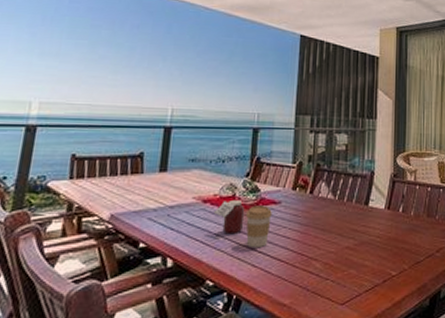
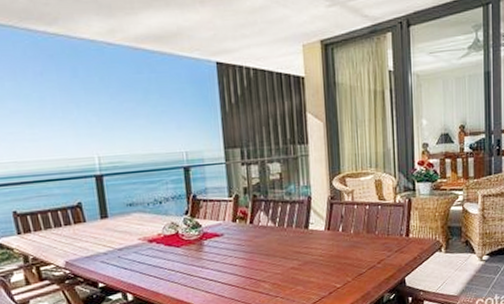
jar: present [213,199,245,233] -> none [160,236,192,267]
coffee cup: present [246,205,272,249] -> none [192,239,217,278]

